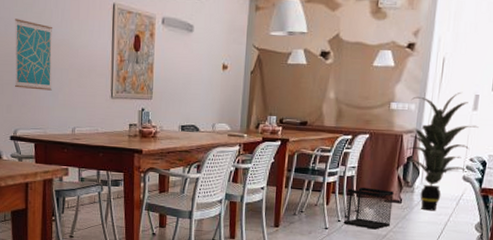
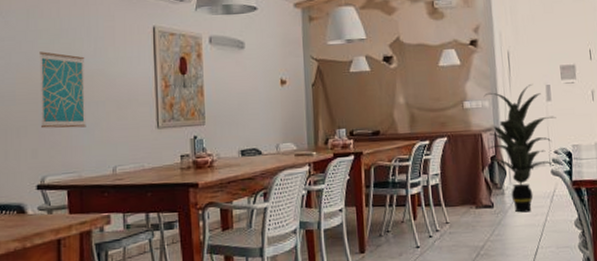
wastebasket: present [343,187,394,230] -> none [433,194,487,242]

